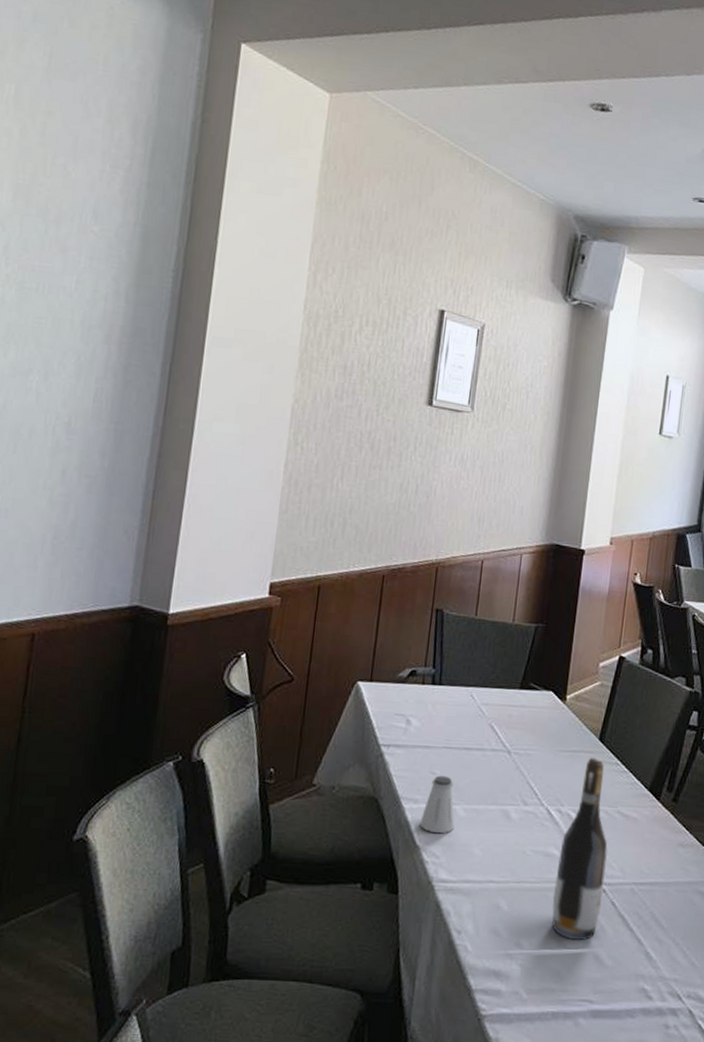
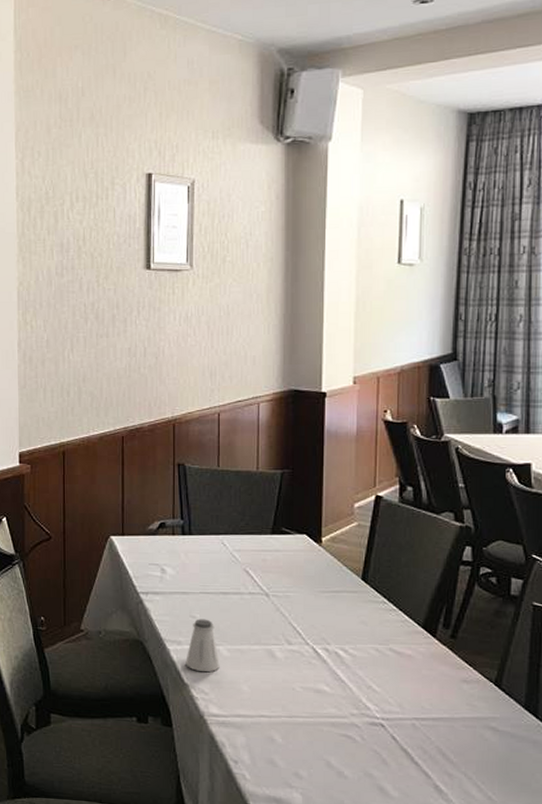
wine bottle: present [552,757,608,941] -> none [329,597,383,773]

